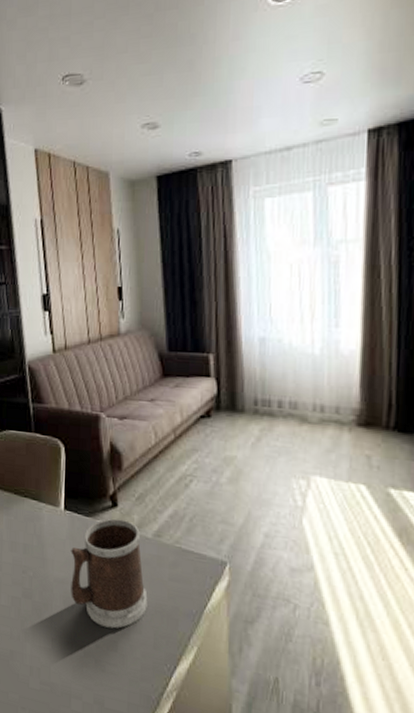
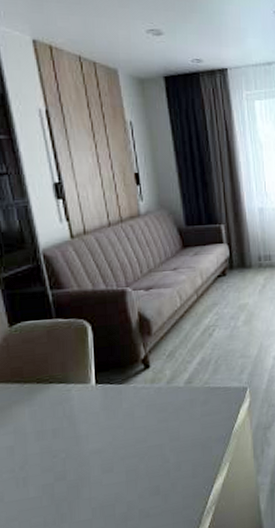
mug: present [71,518,148,629] -> none [106,377,184,478]

